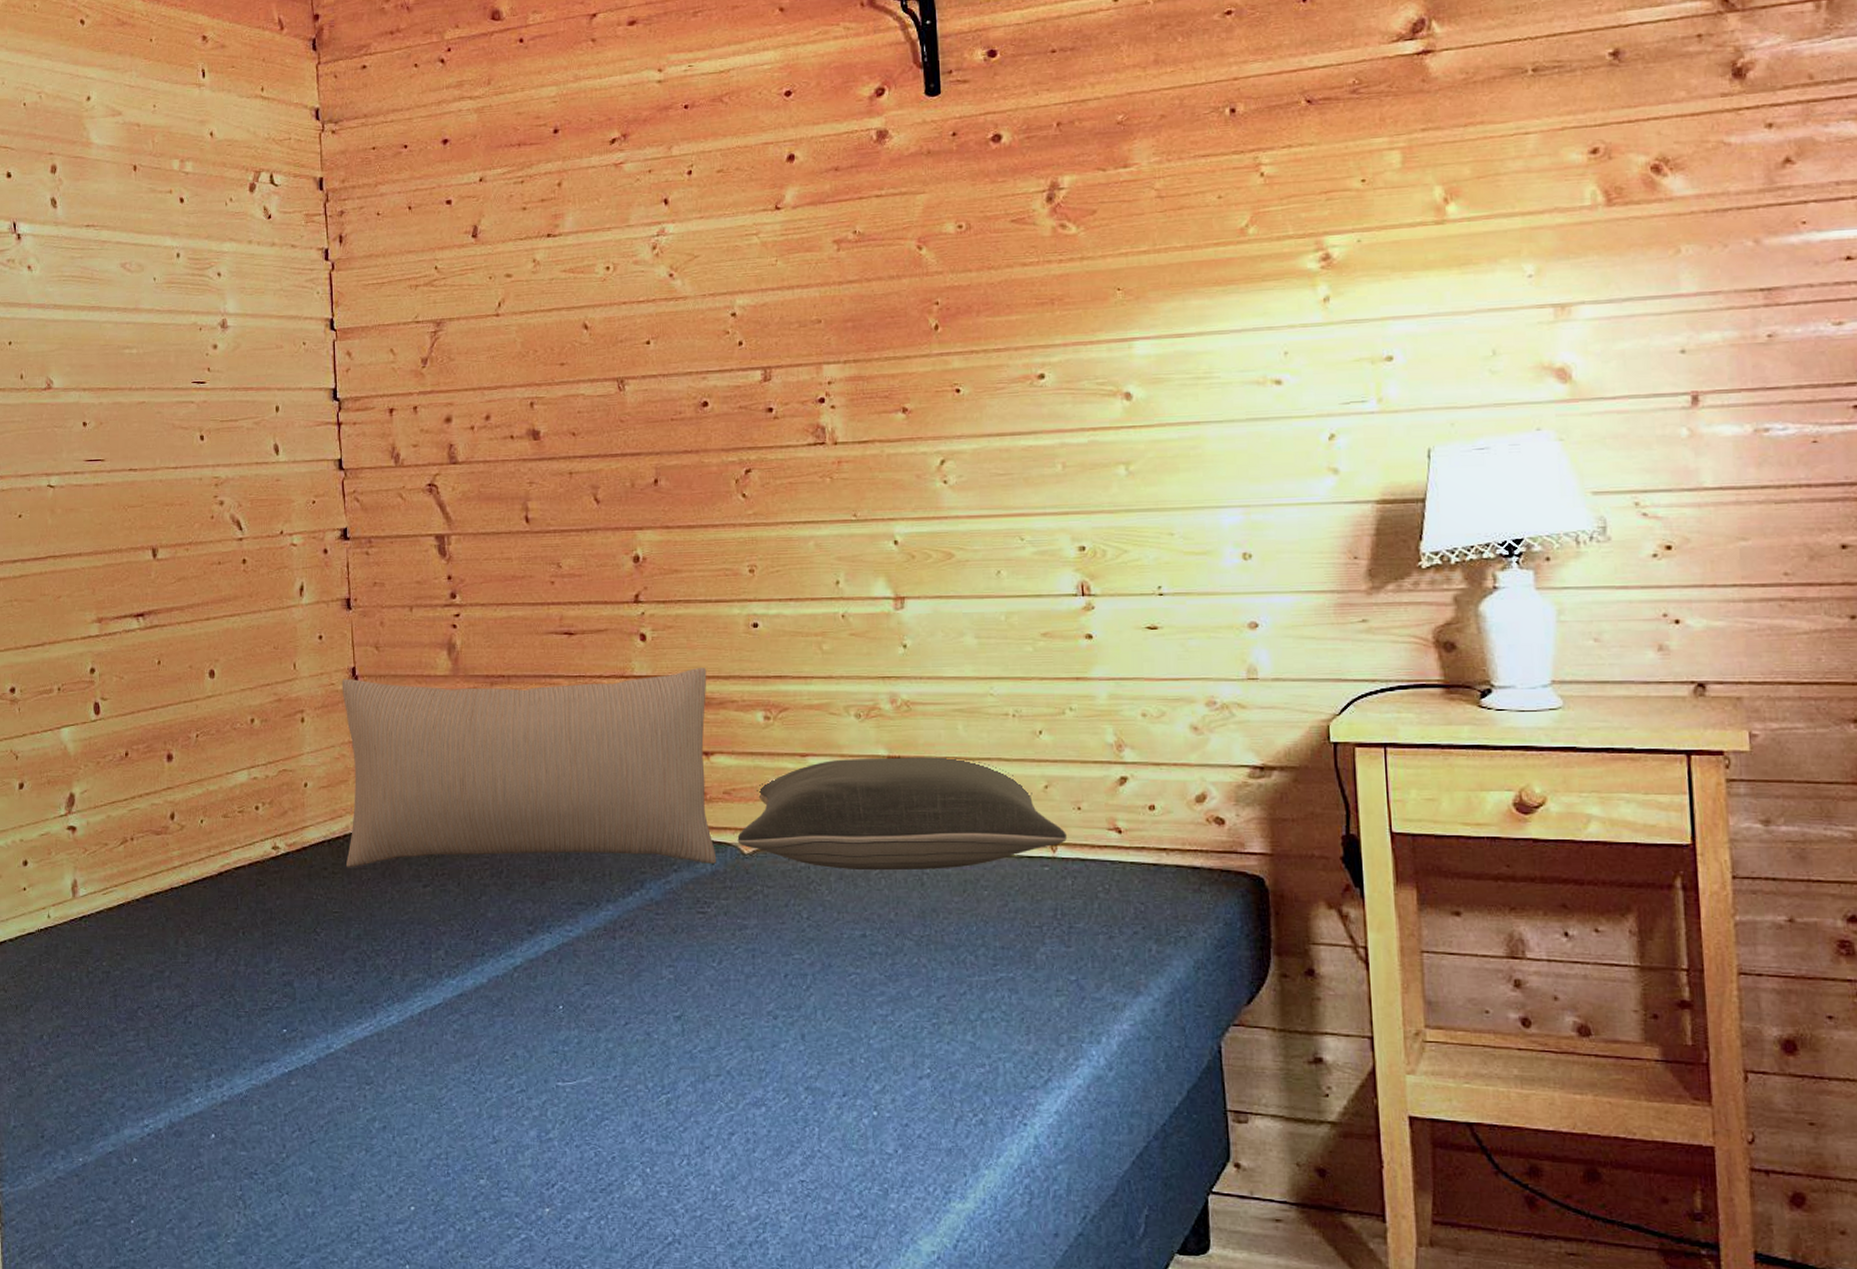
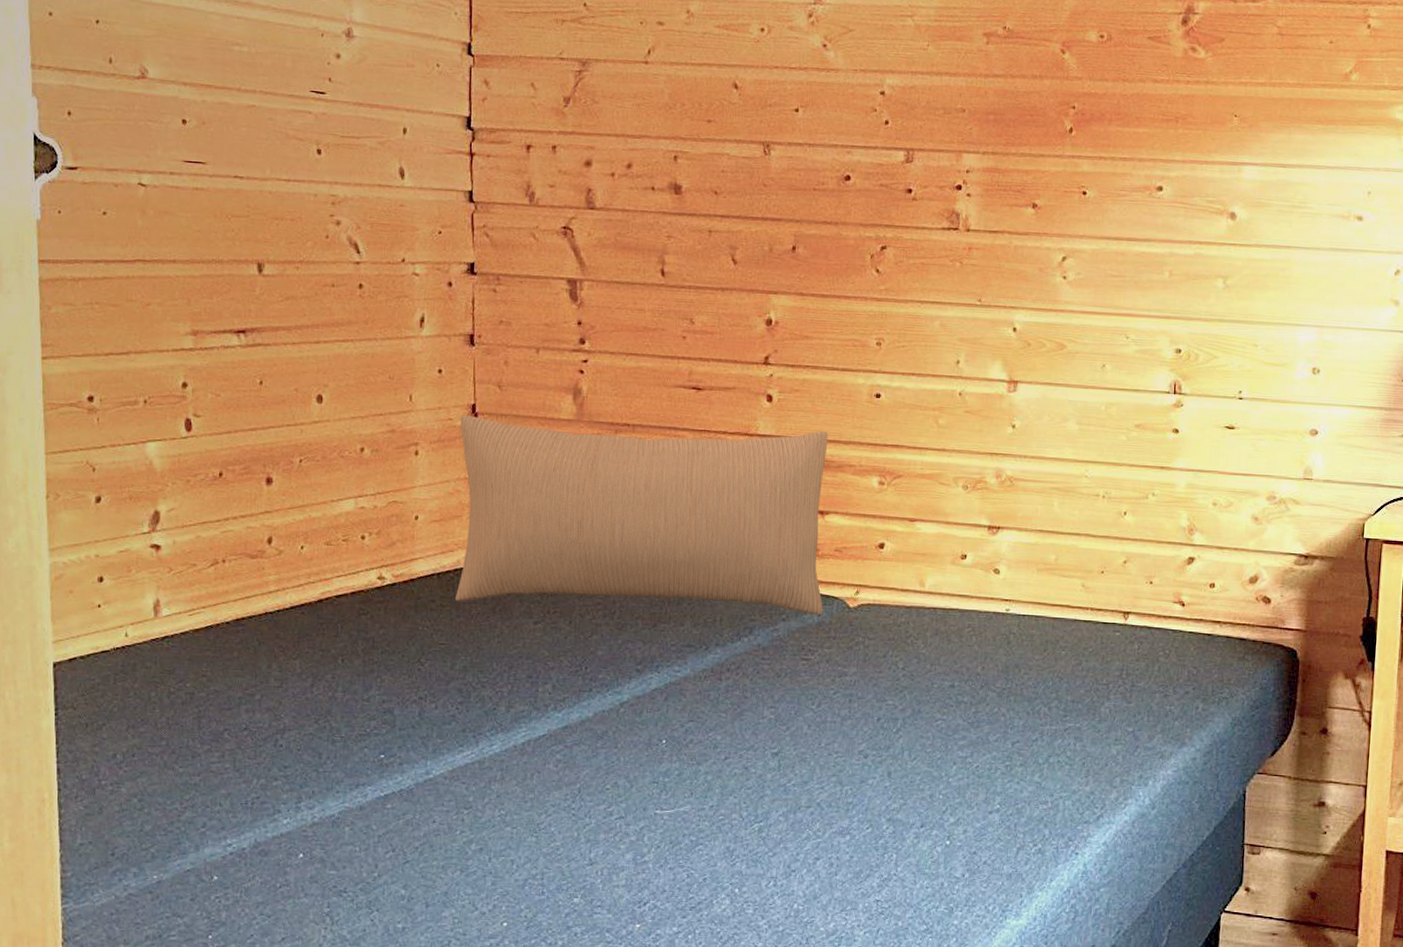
pillow: present [737,757,1067,871] -> none [844,526,1138,630]

